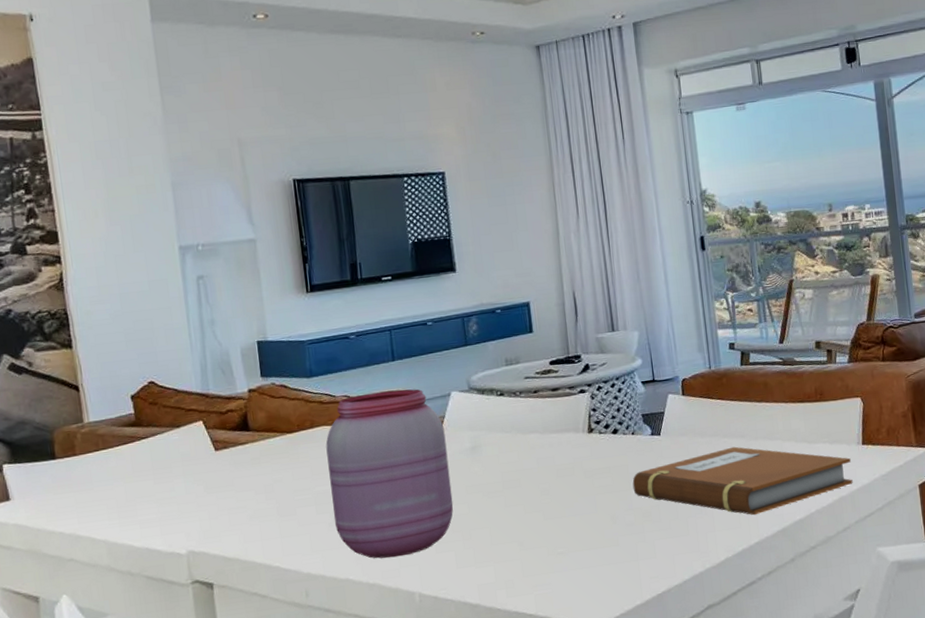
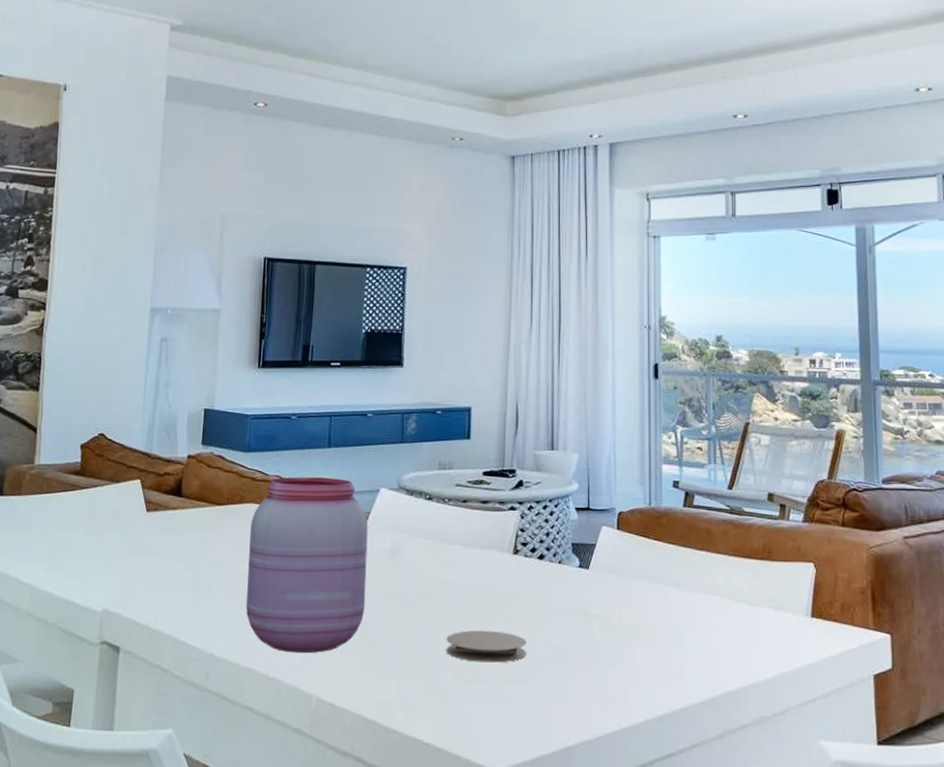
coaster: none [535,504,612,536] -> present [446,630,526,663]
notebook: present [632,446,853,515] -> none [553,595,797,677]

